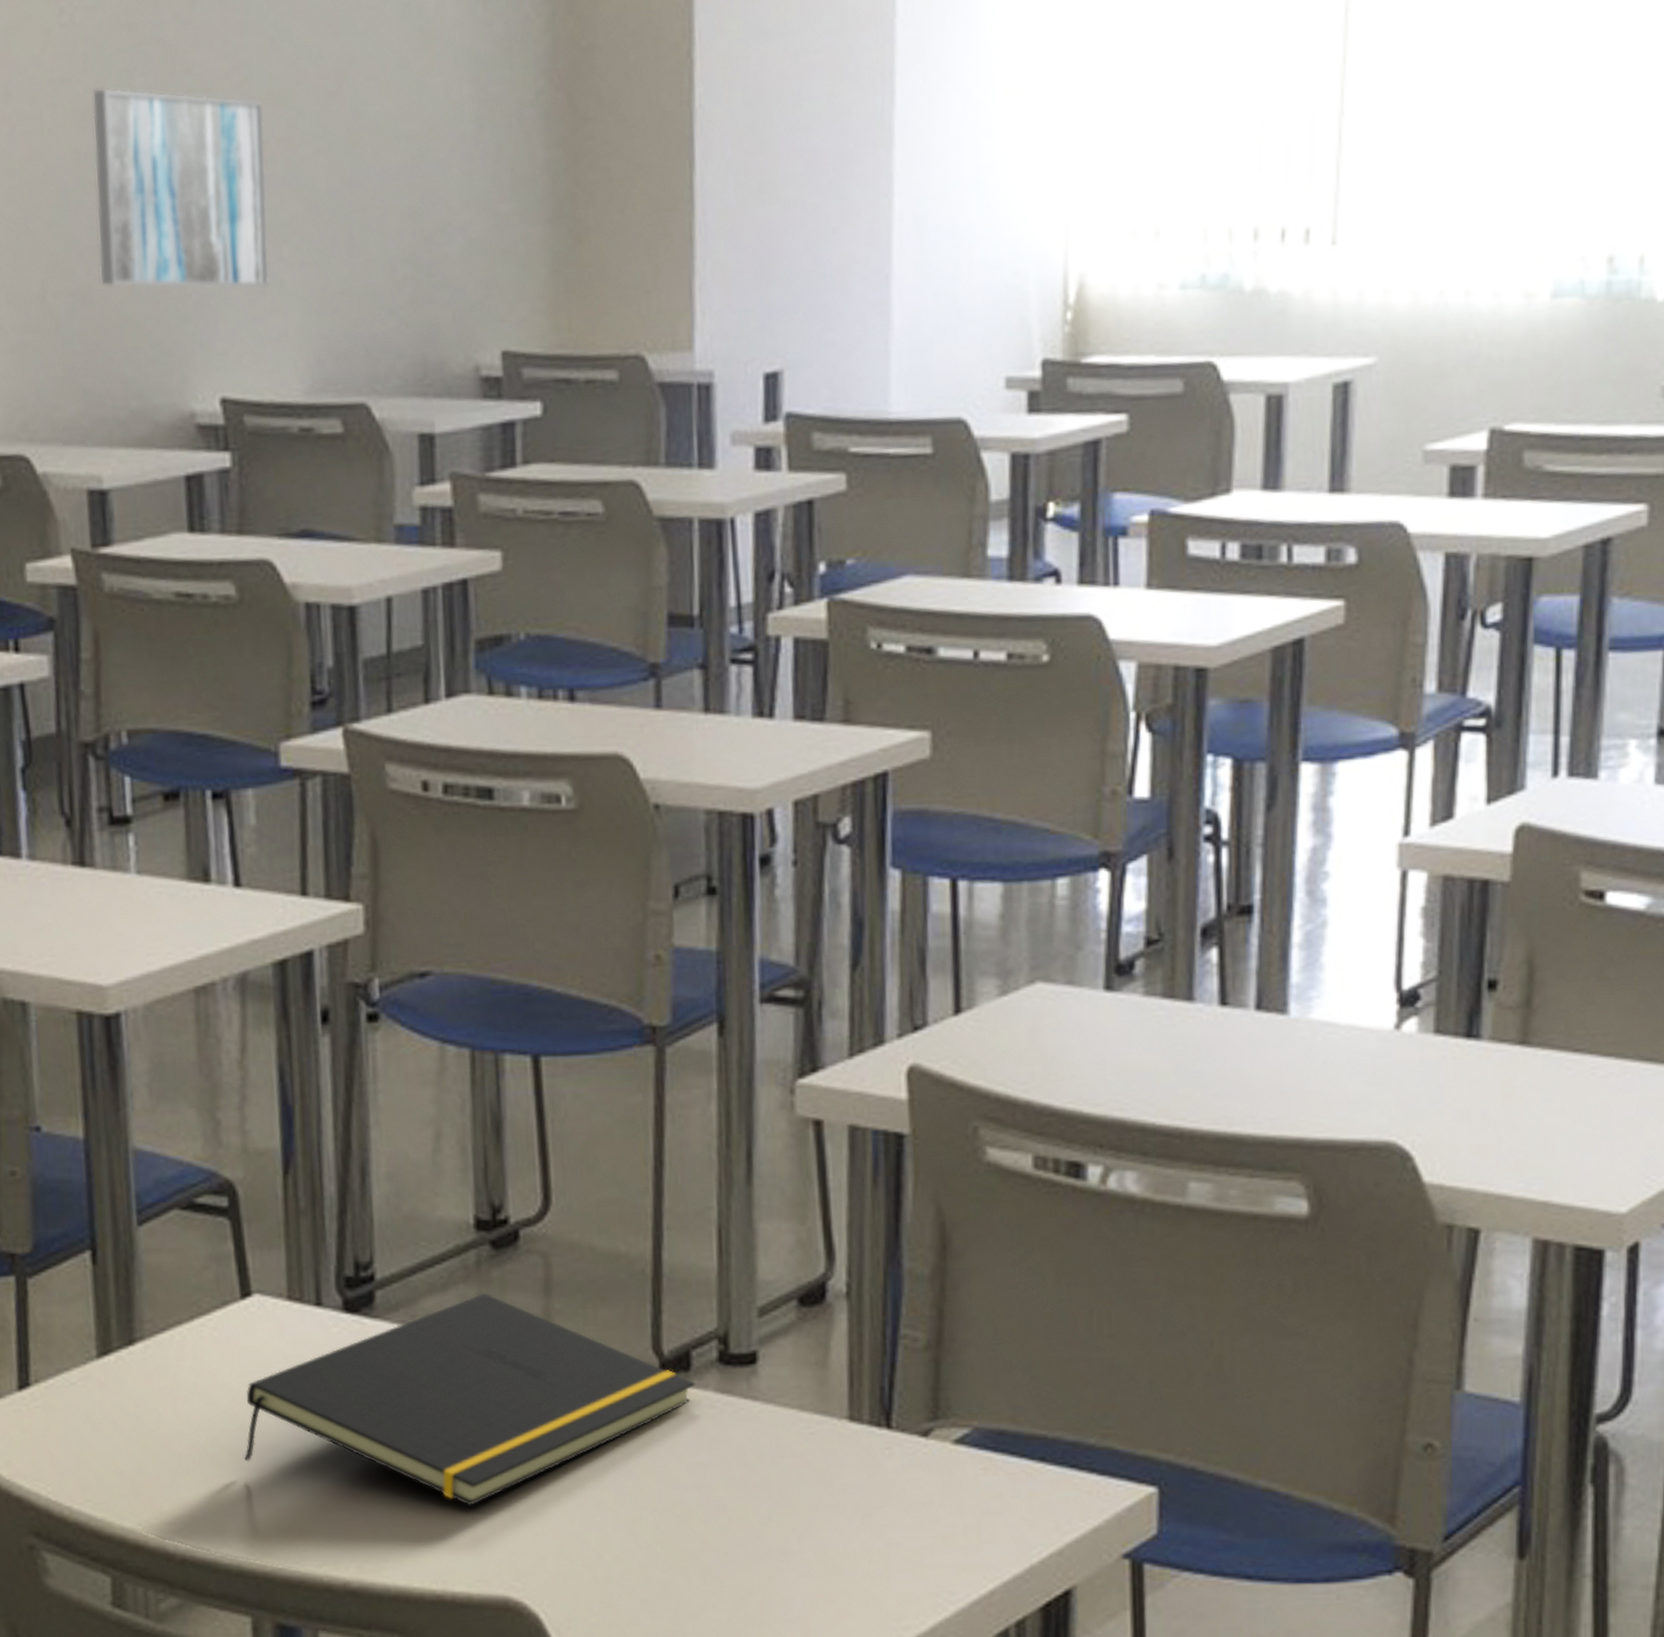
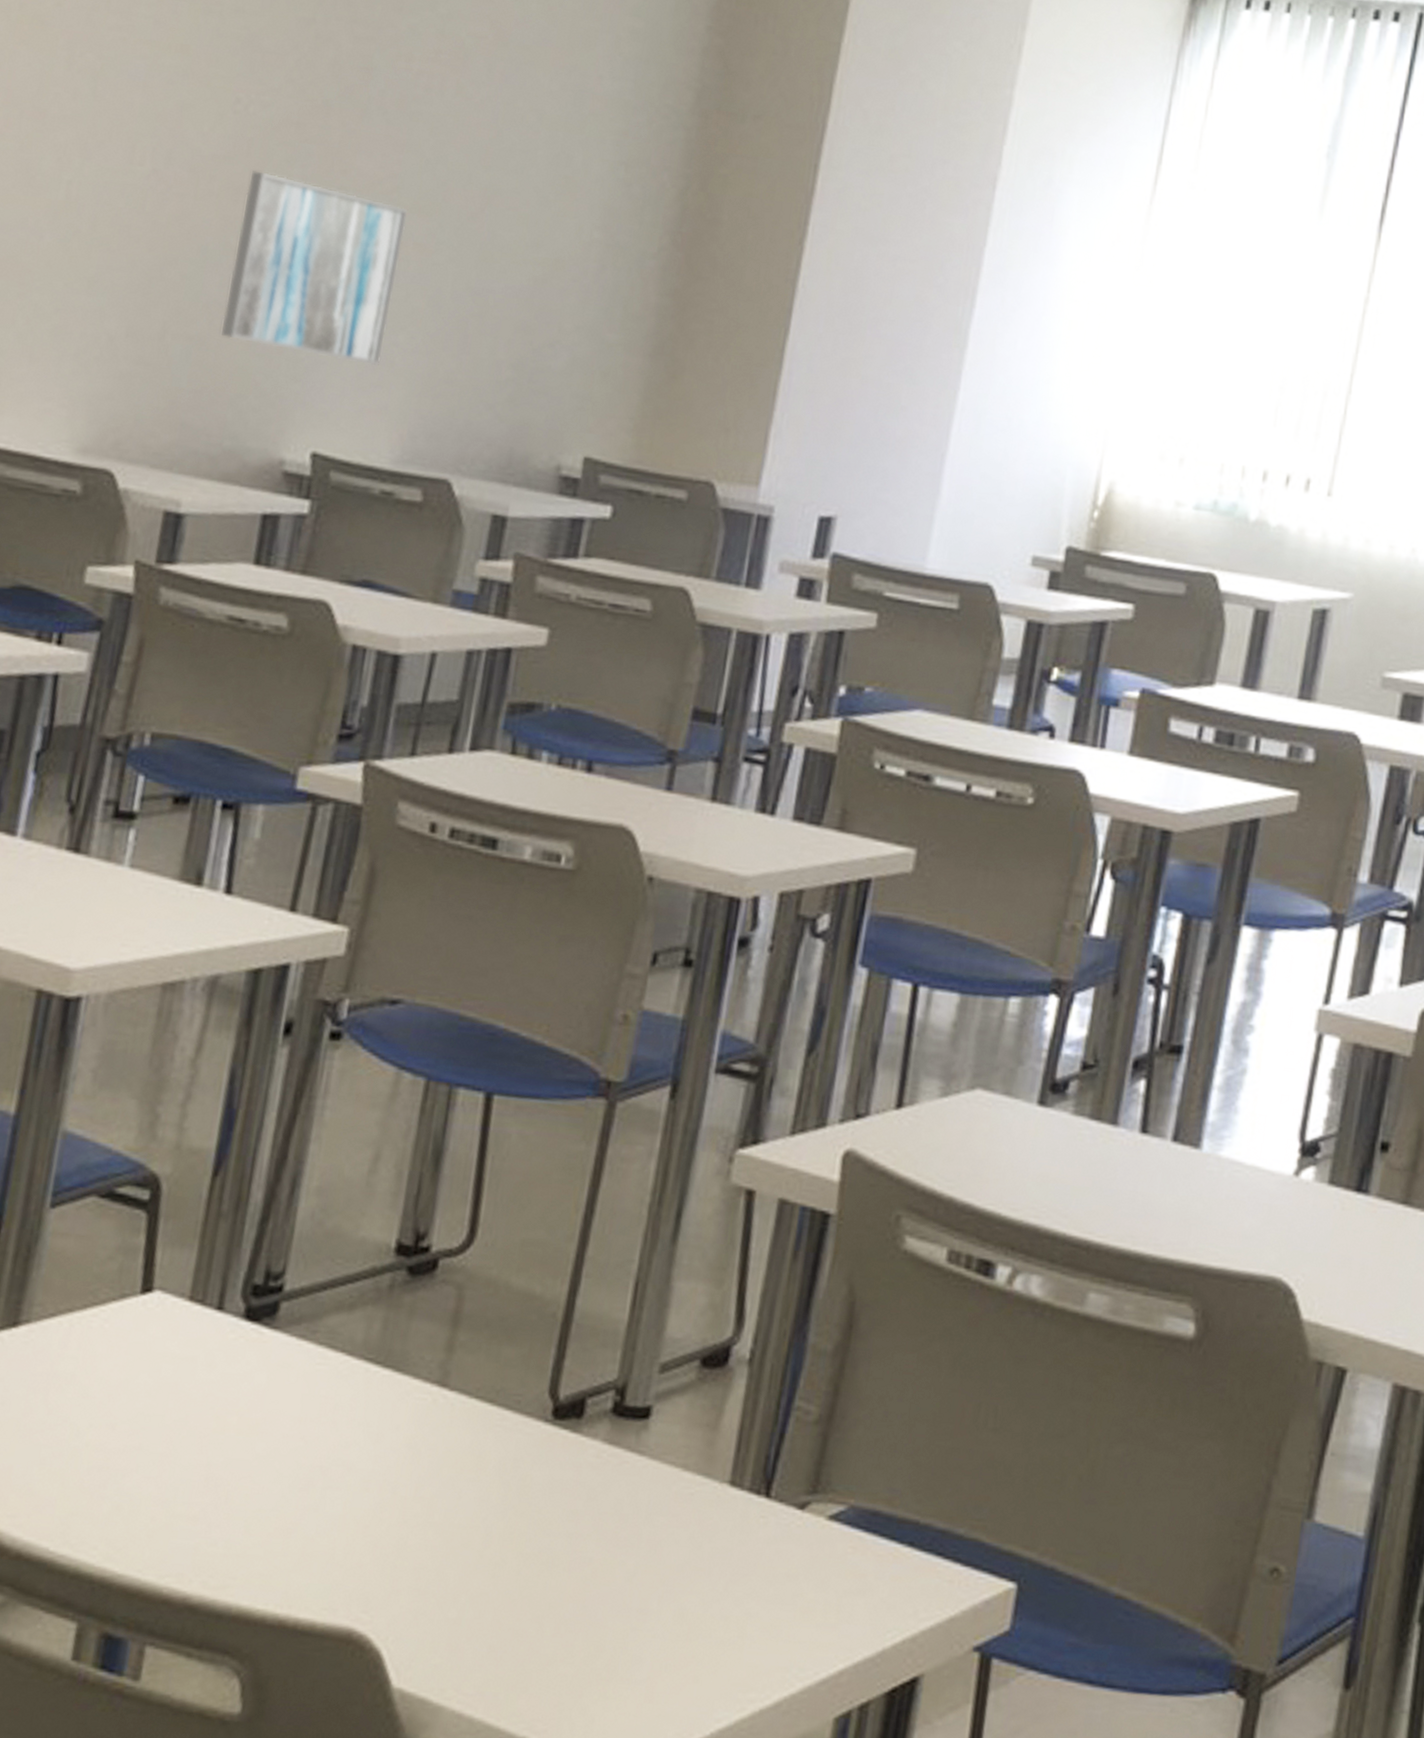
notepad: present [244,1294,695,1506] -> none [107,1317,585,1531]

